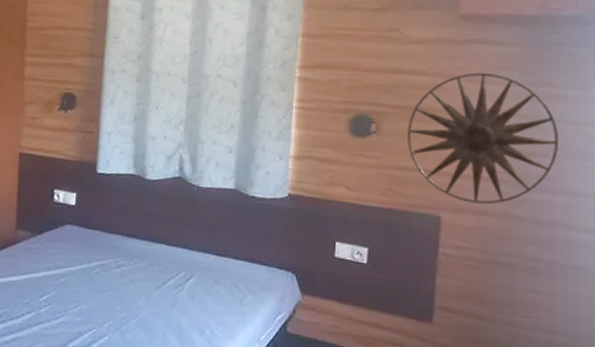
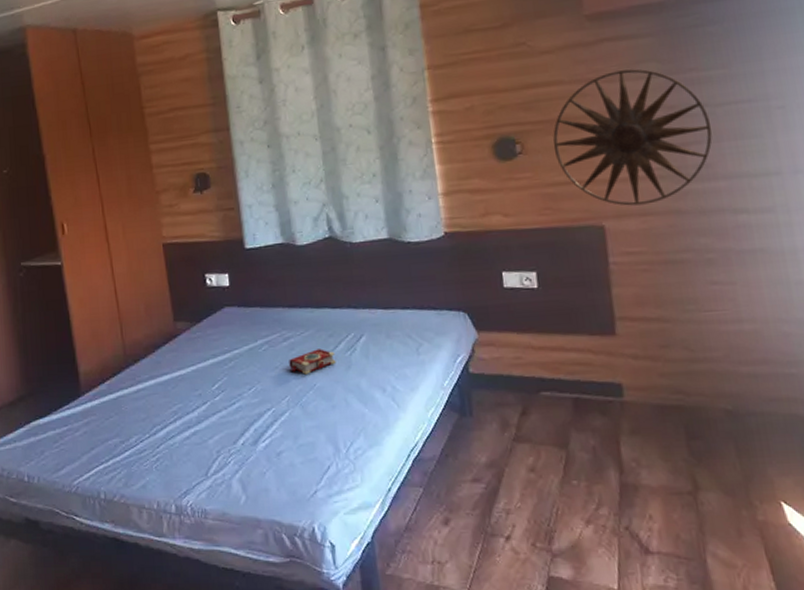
book: none [117,281,163,304] -> present [289,349,336,375]

